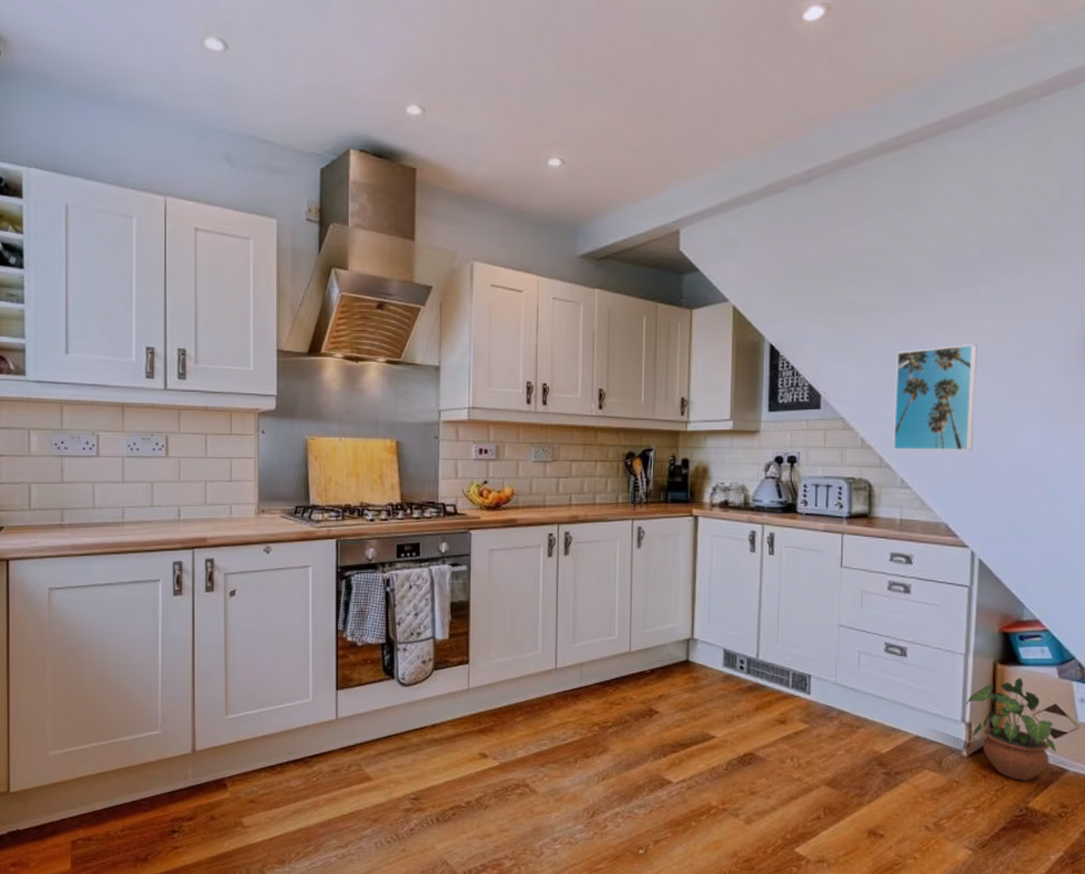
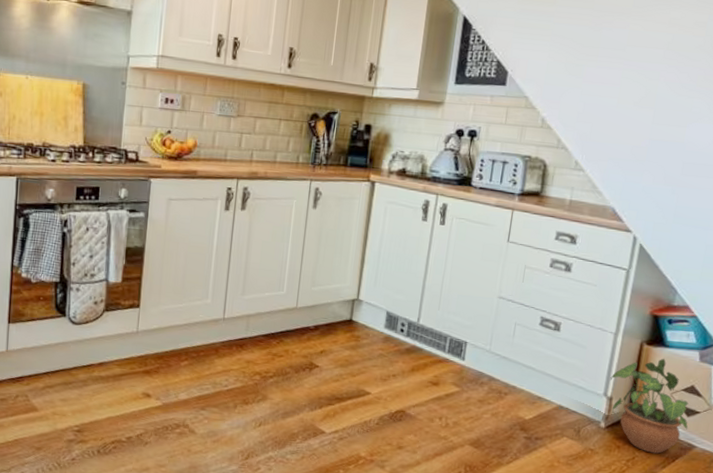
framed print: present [893,343,977,451] -> none [571,32,667,140]

